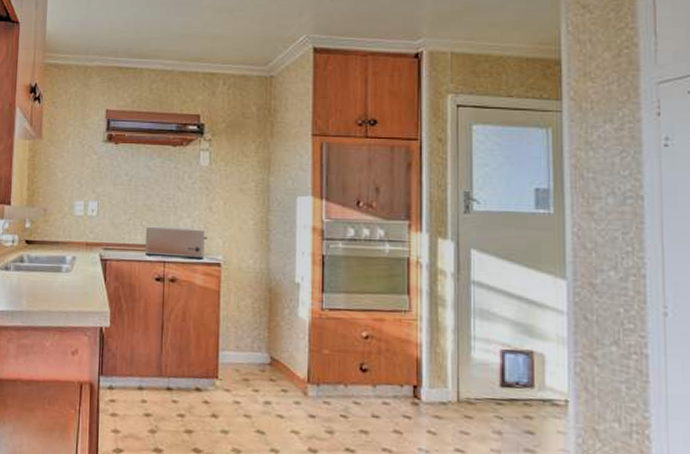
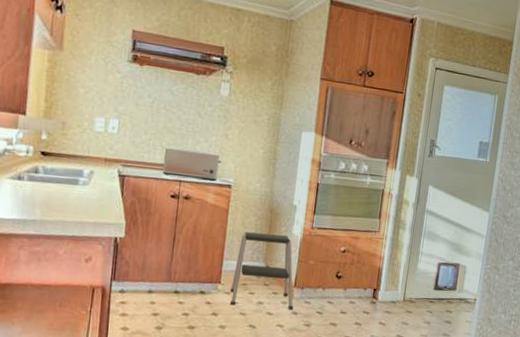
step stool: none [230,316,310,413] -> present [230,232,294,310]

